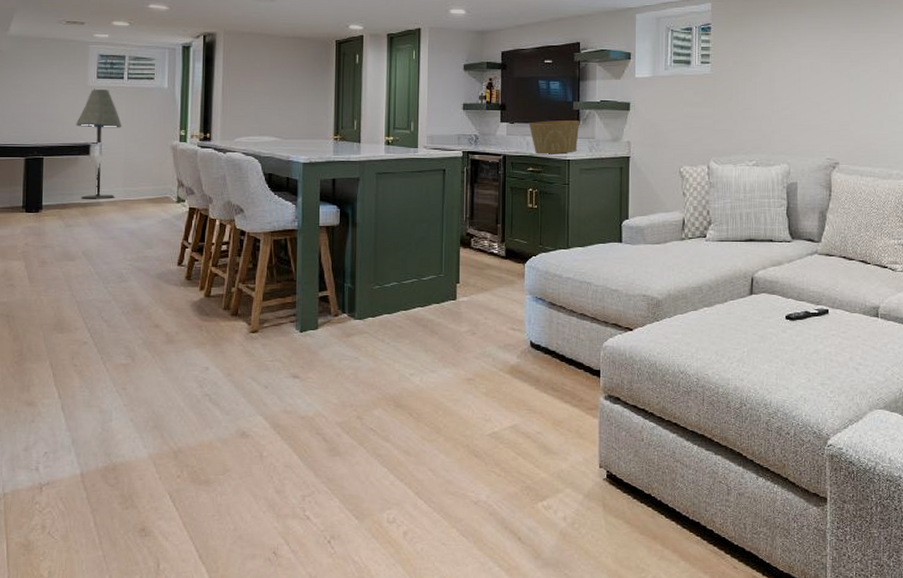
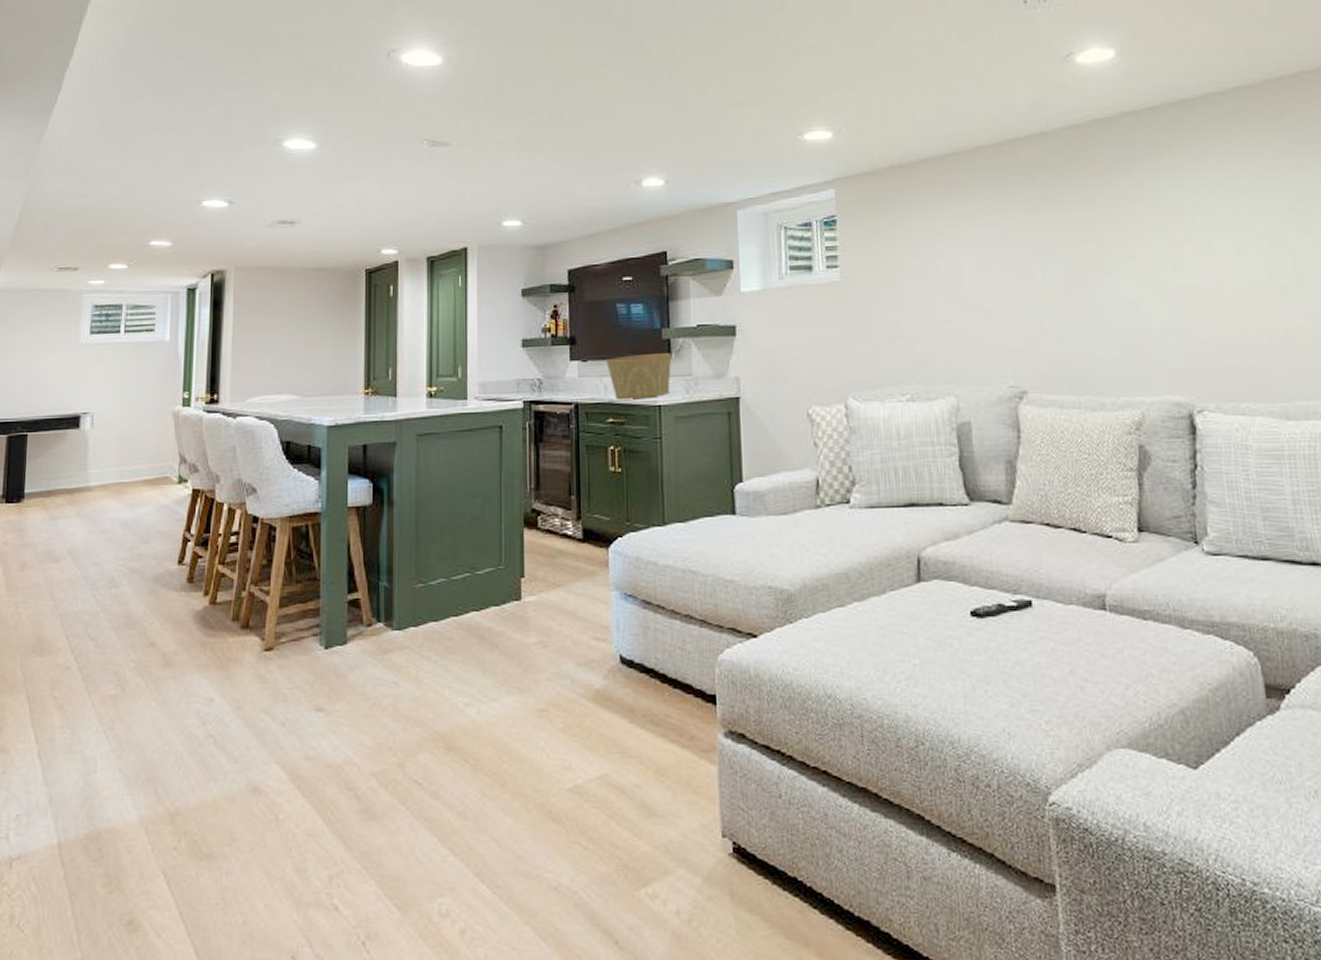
floor lamp: present [76,90,122,200] -> none [66,347,116,485]

